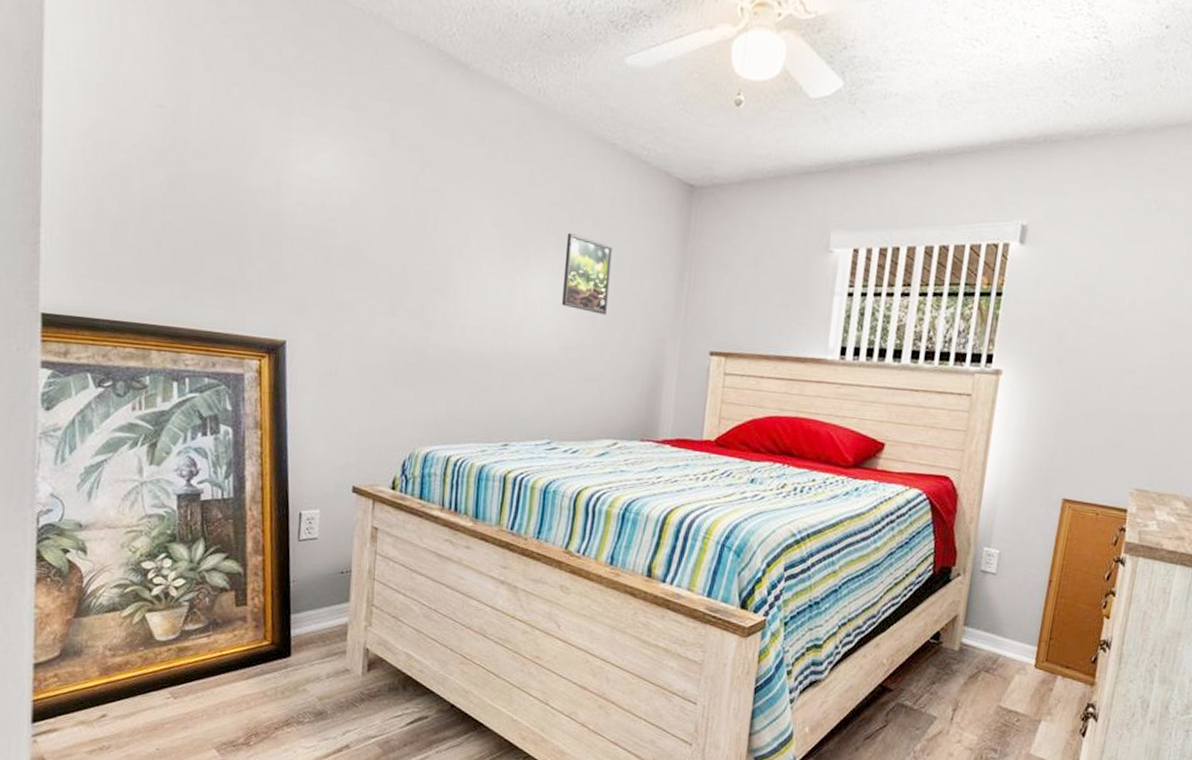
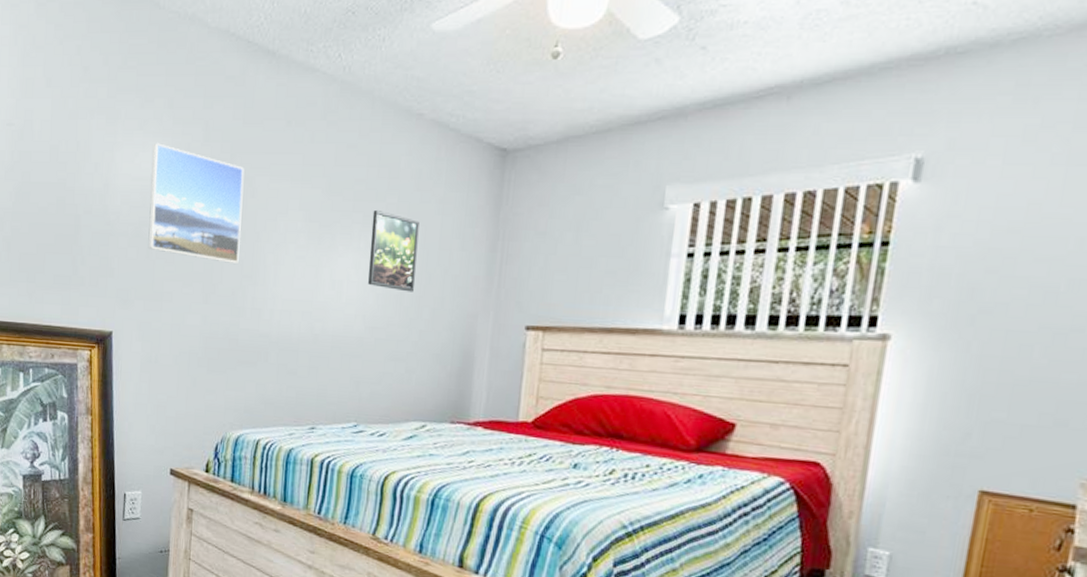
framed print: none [327,144,435,277] -> present [148,143,245,263]

